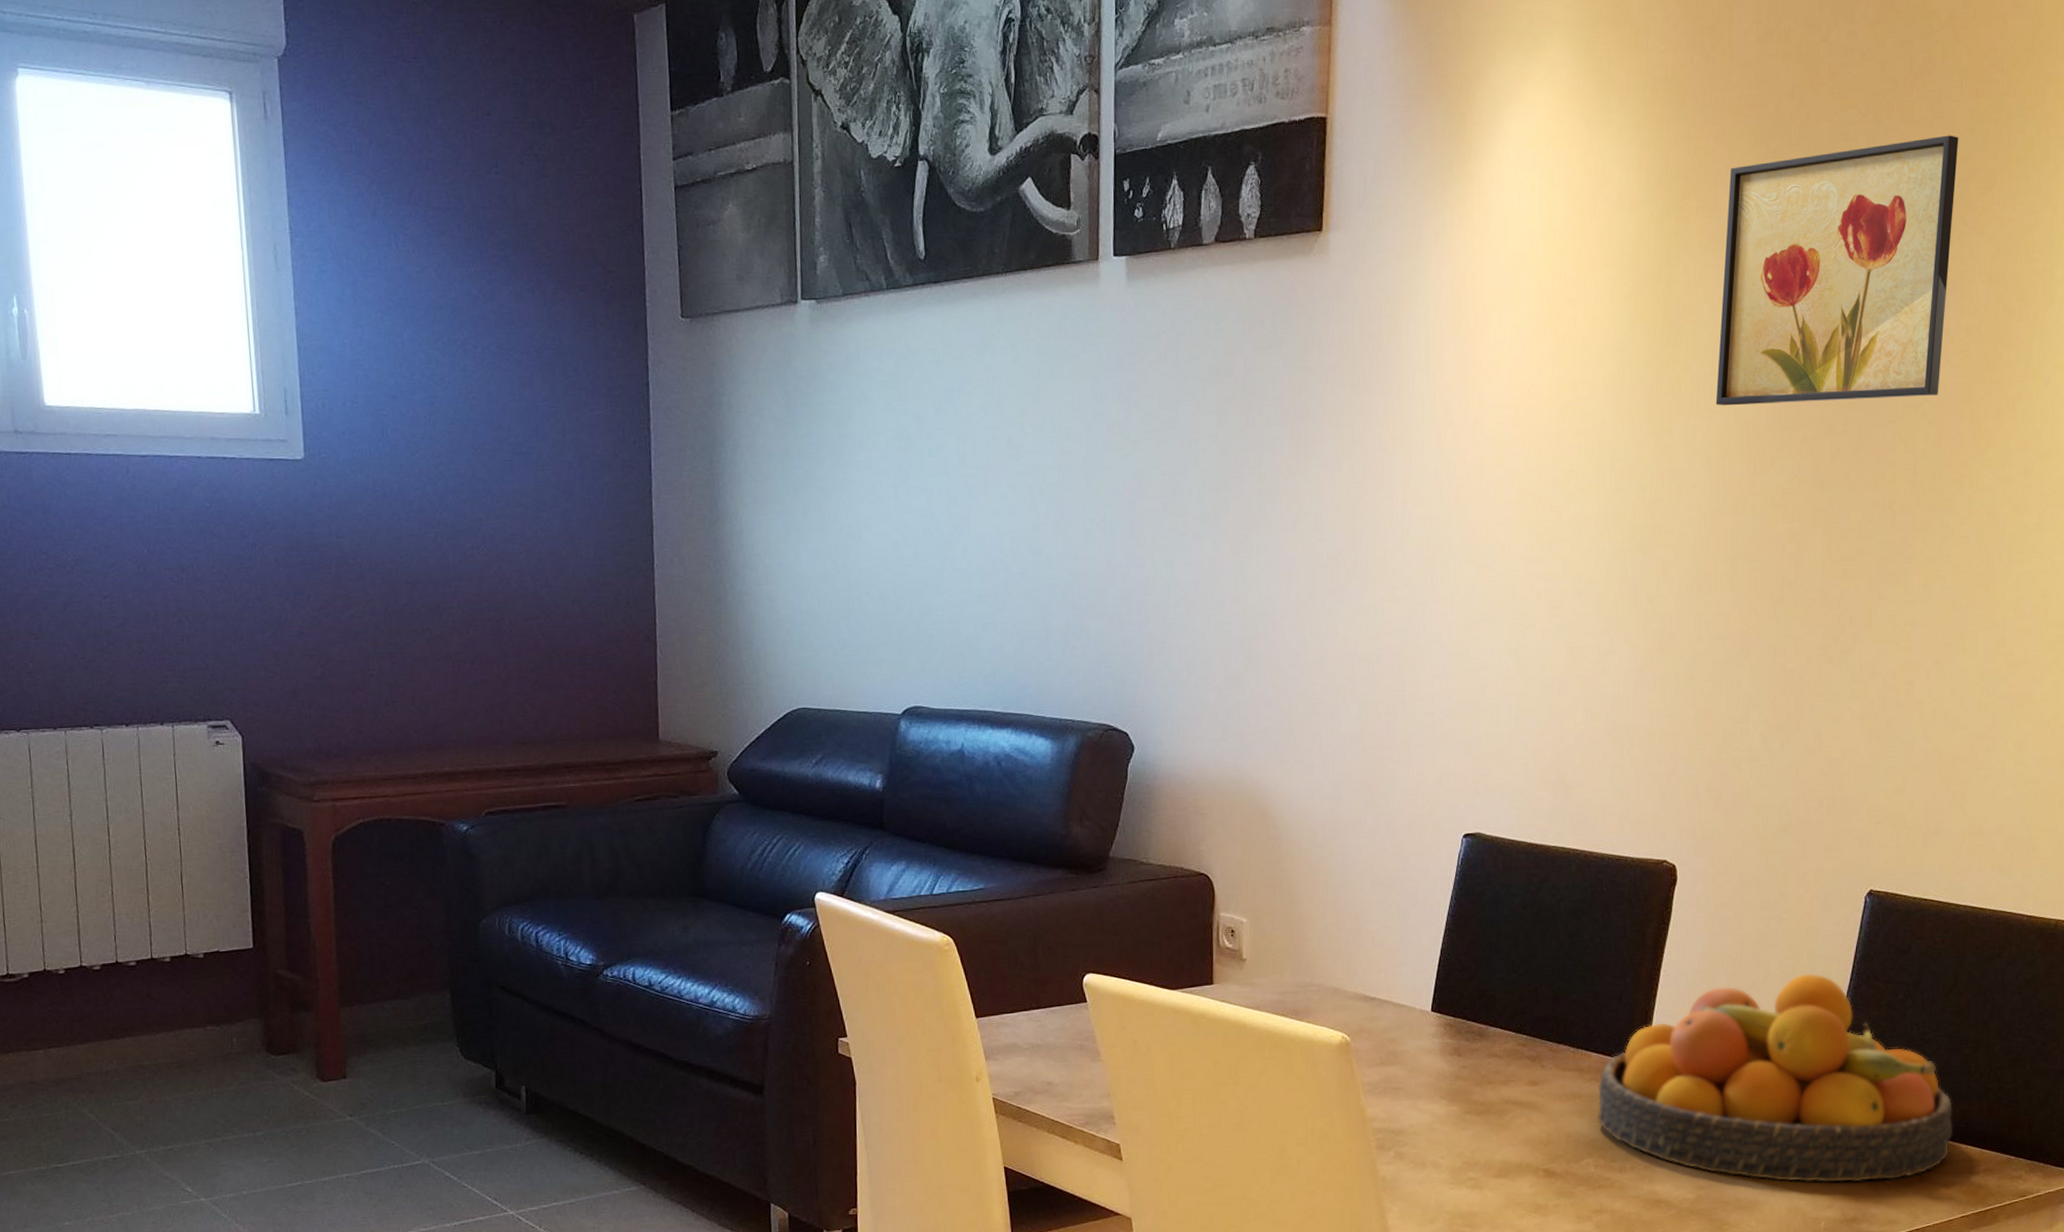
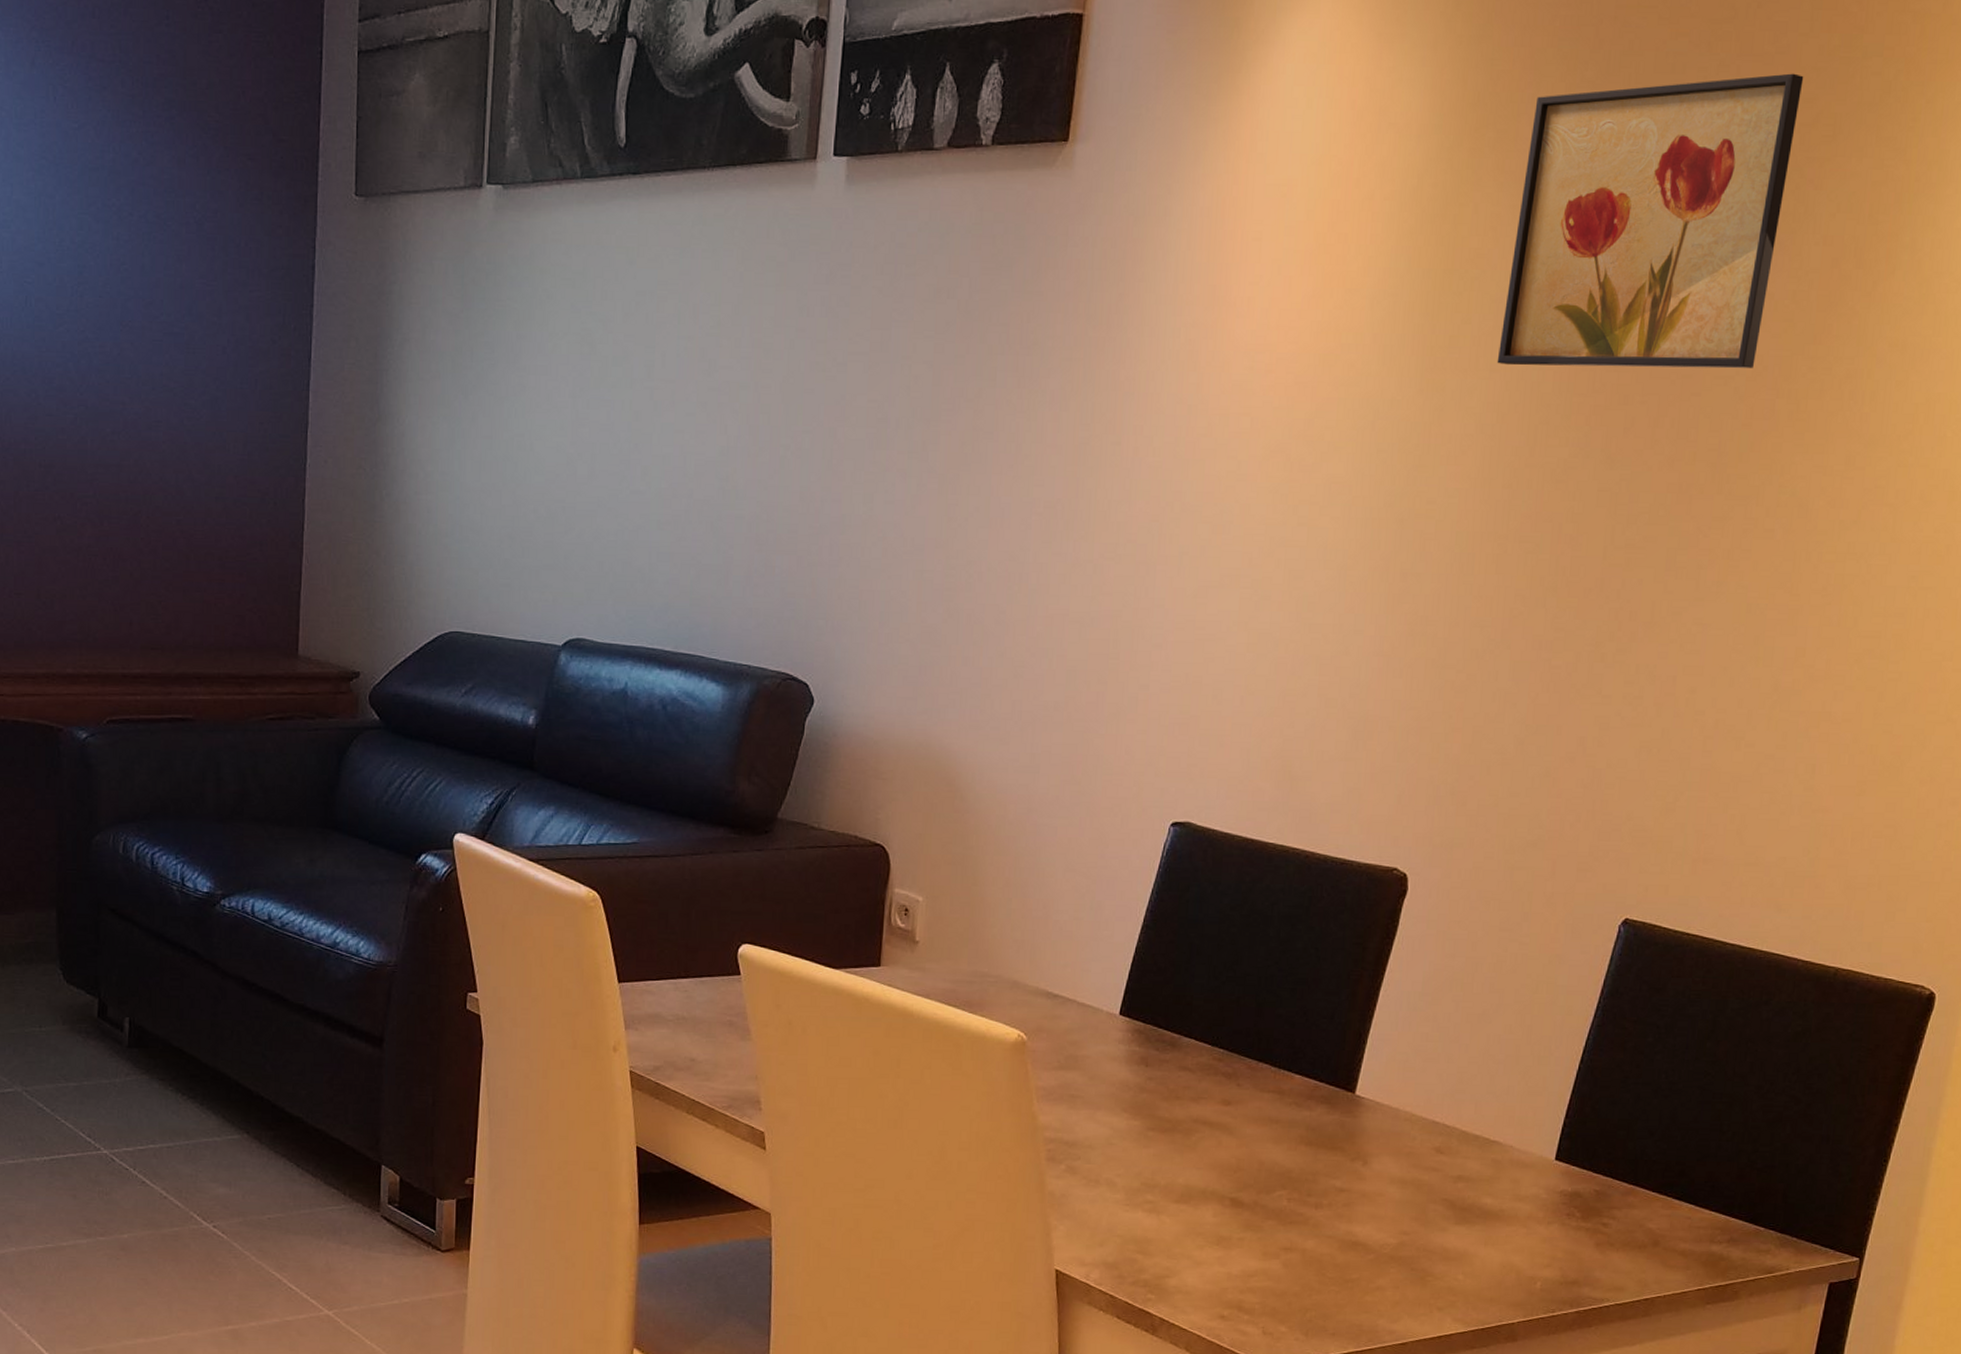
fruit bowl: present [1597,973,1954,1183] -> none [1295,1006,1699,1242]

